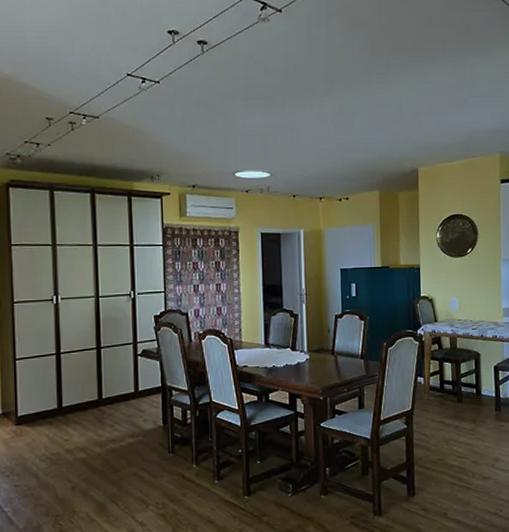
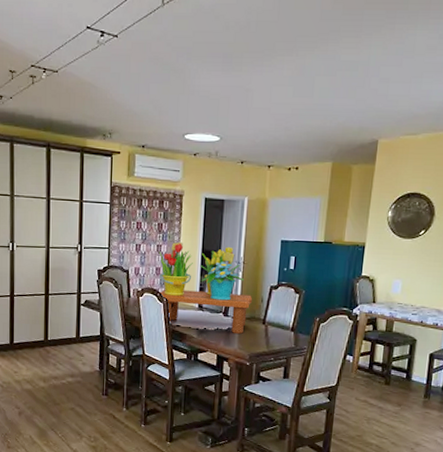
flower arrangement: none [219,279,319,369] -> present [158,242,253,335]

